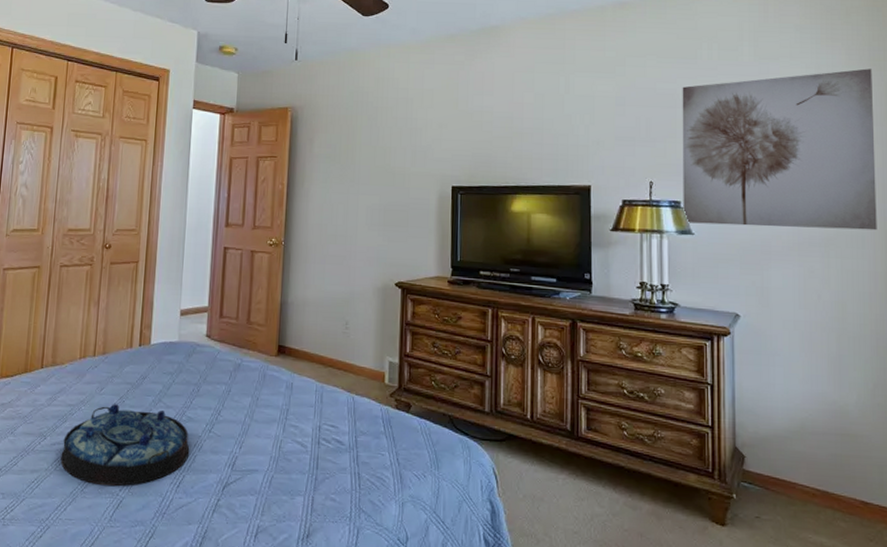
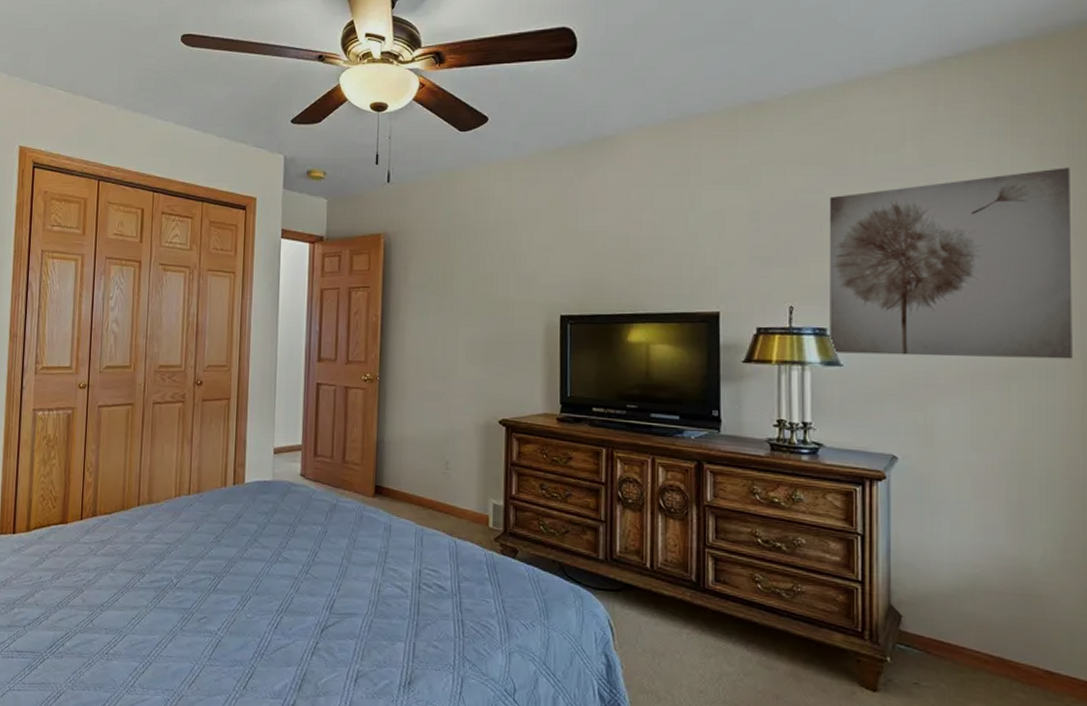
serving tray: present [60,404,190,486] -> none [159,543,287,626]

